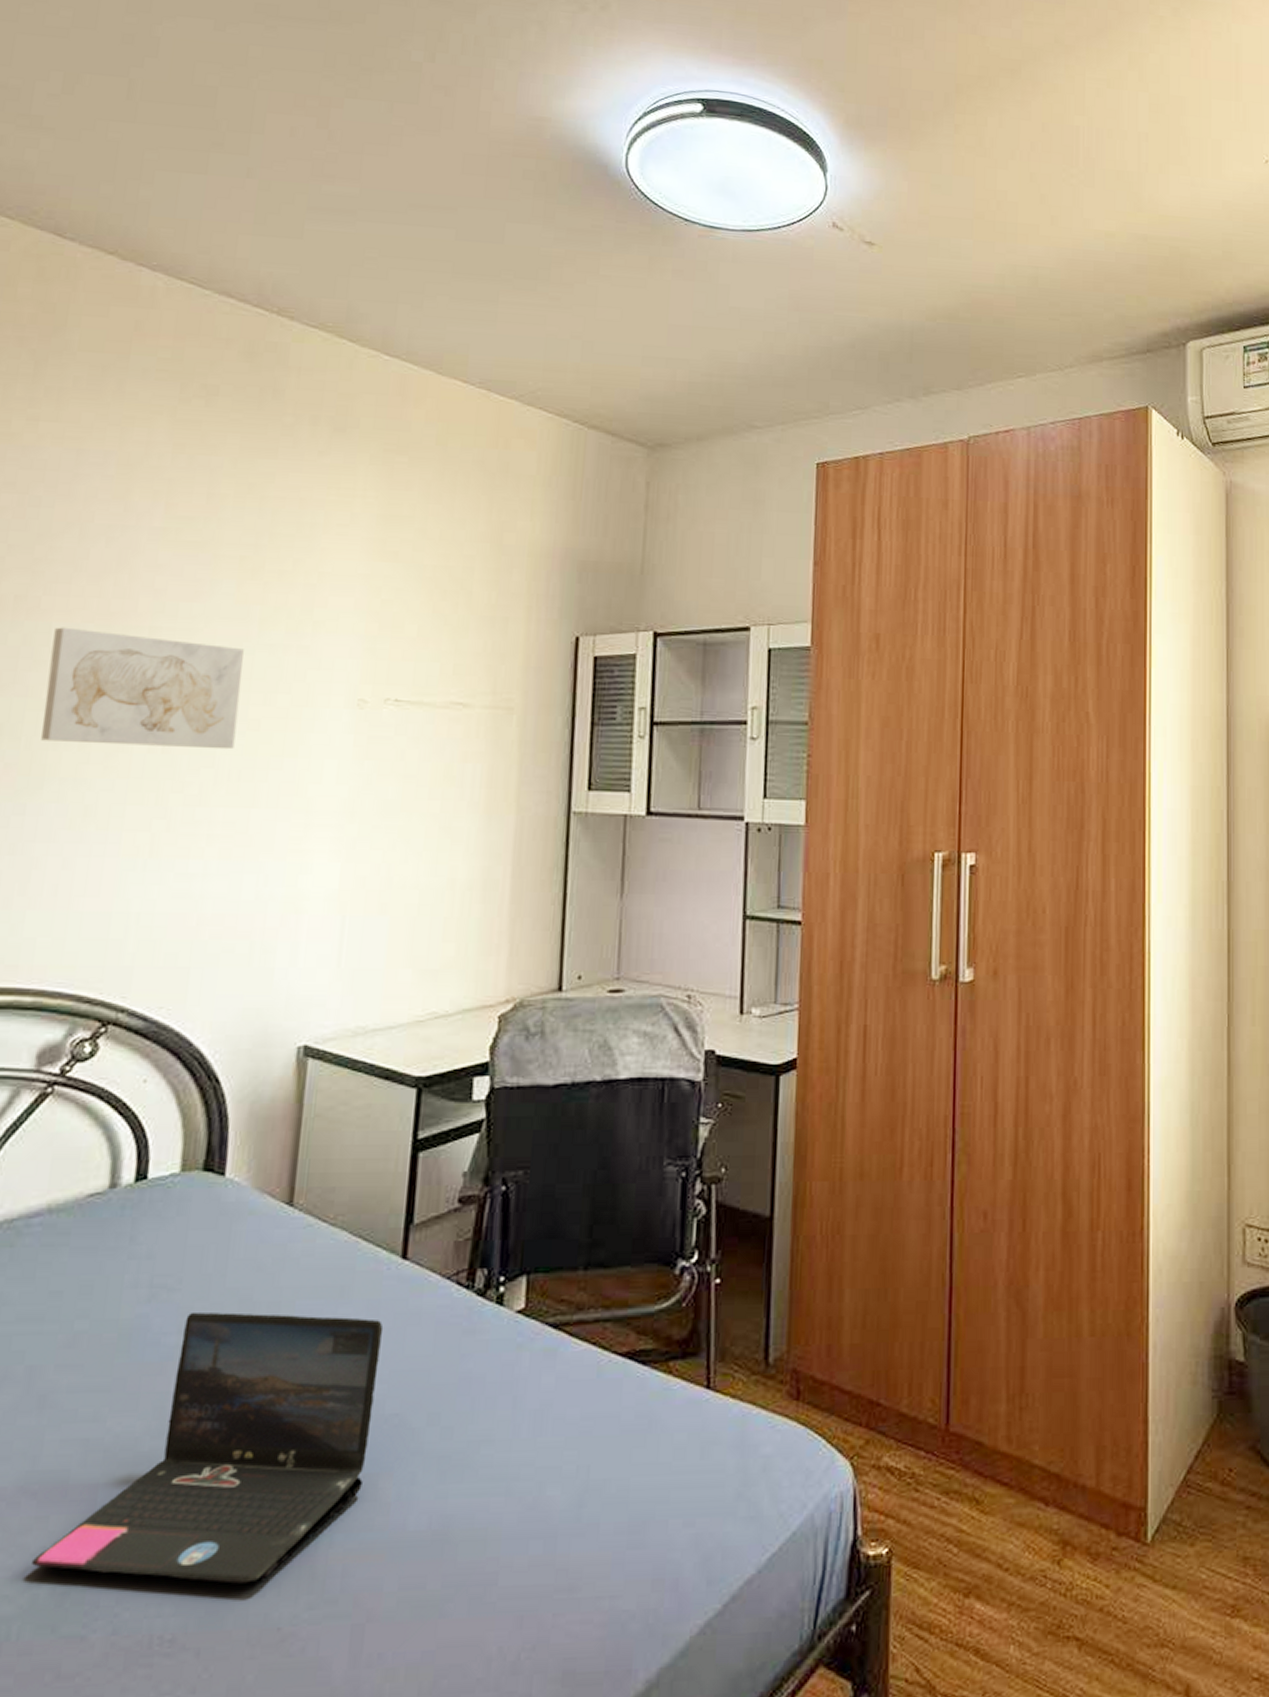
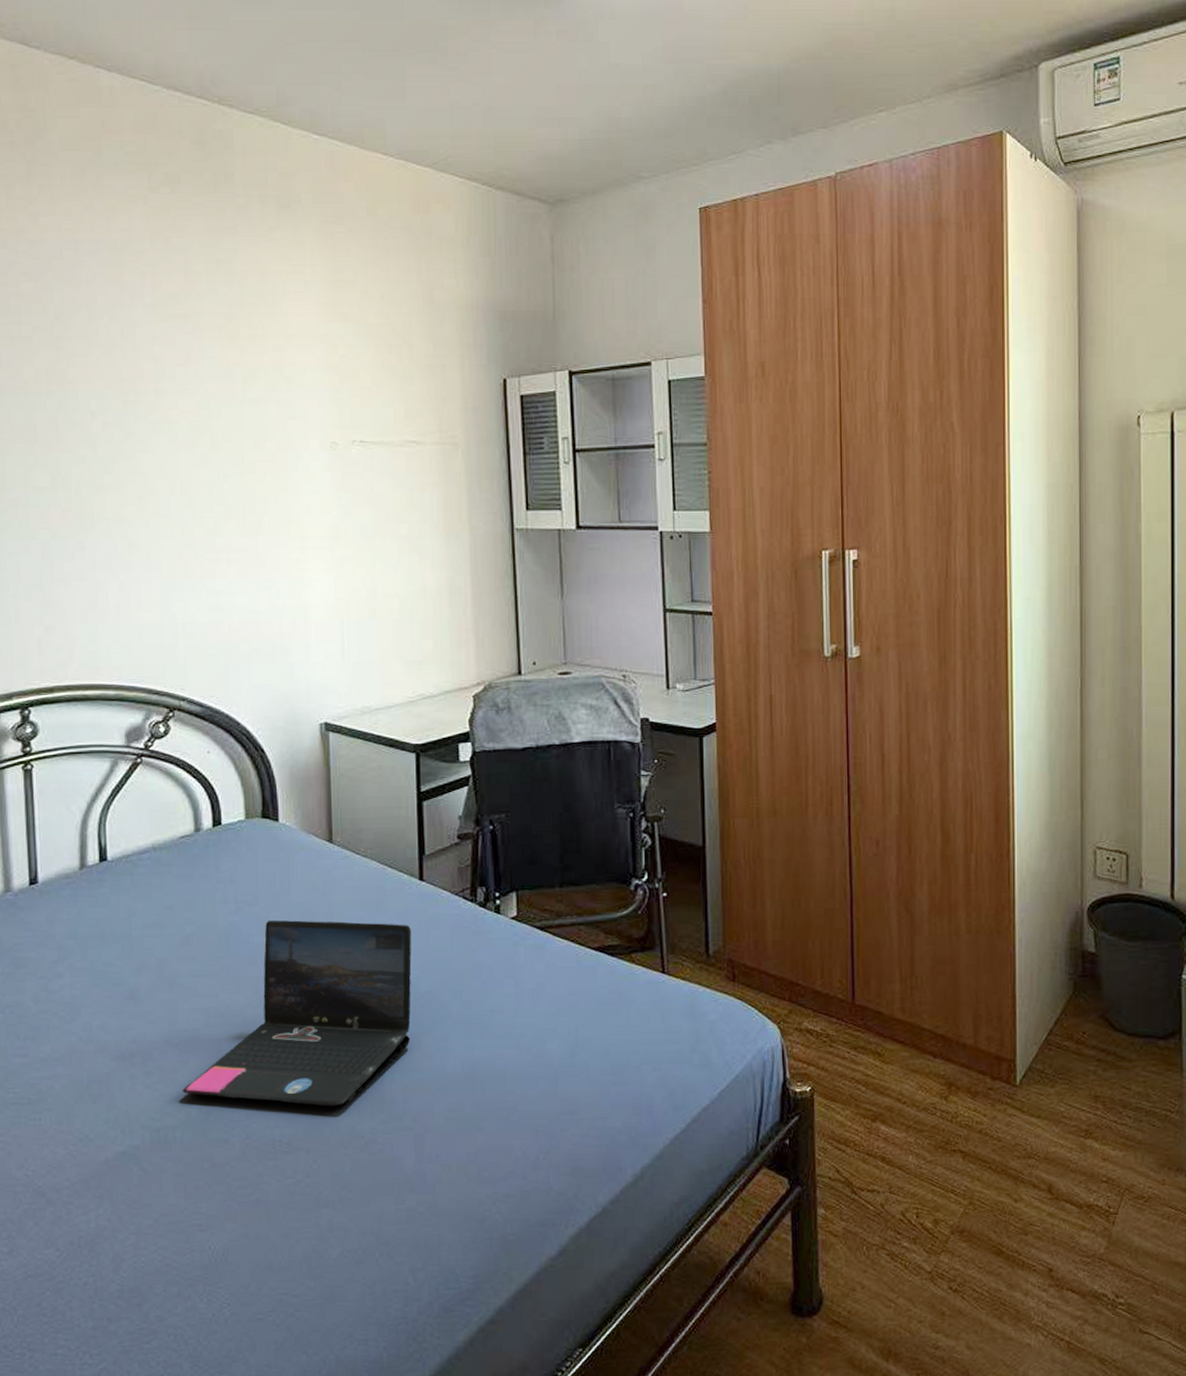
wall art: present [41,627,244,750] -> none [82,394,237,490]

